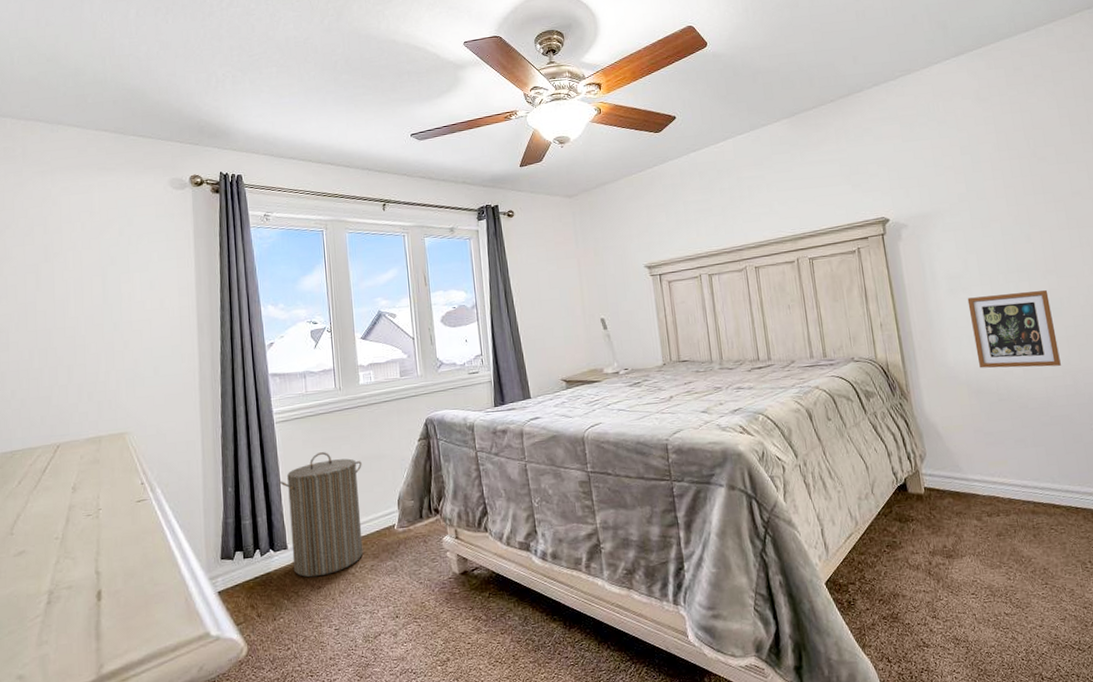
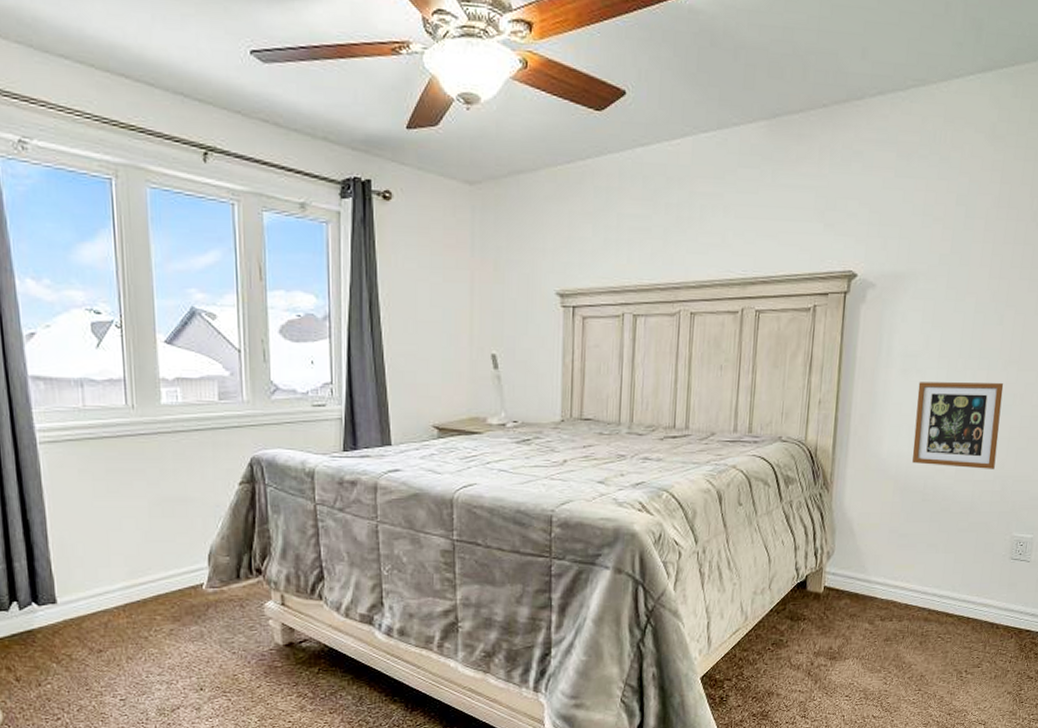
laundry hamper: present [279,452,363,578] -> none [45,487,161,639]

